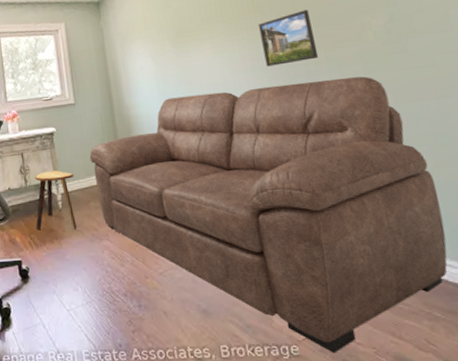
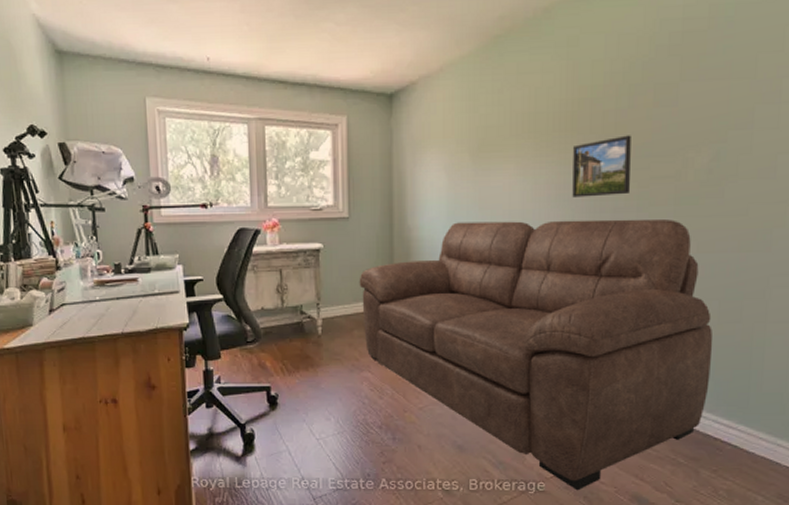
stool: present [35,170,77,231] -> none [290,292,339,359]

